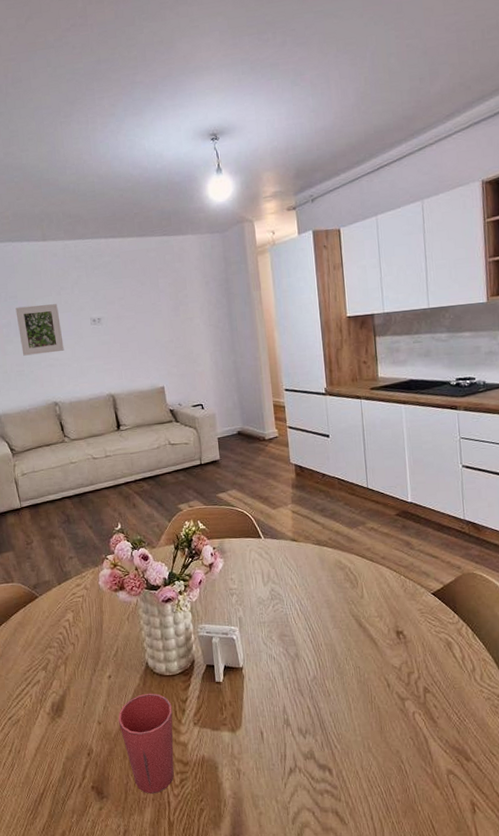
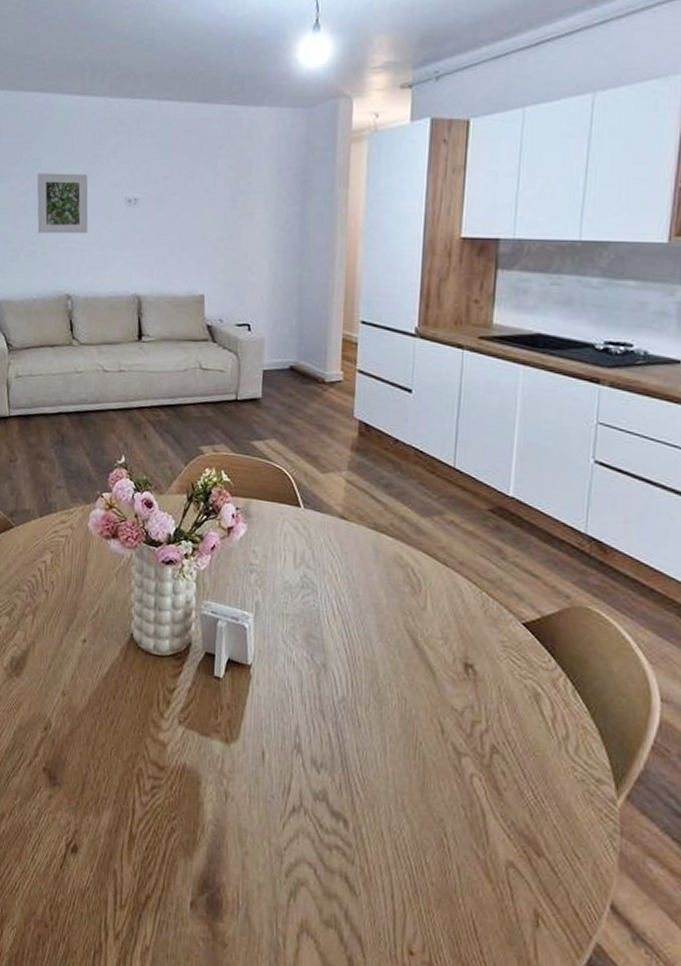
cup: present [118,693,174,794] -> none [86,670,155,796]

